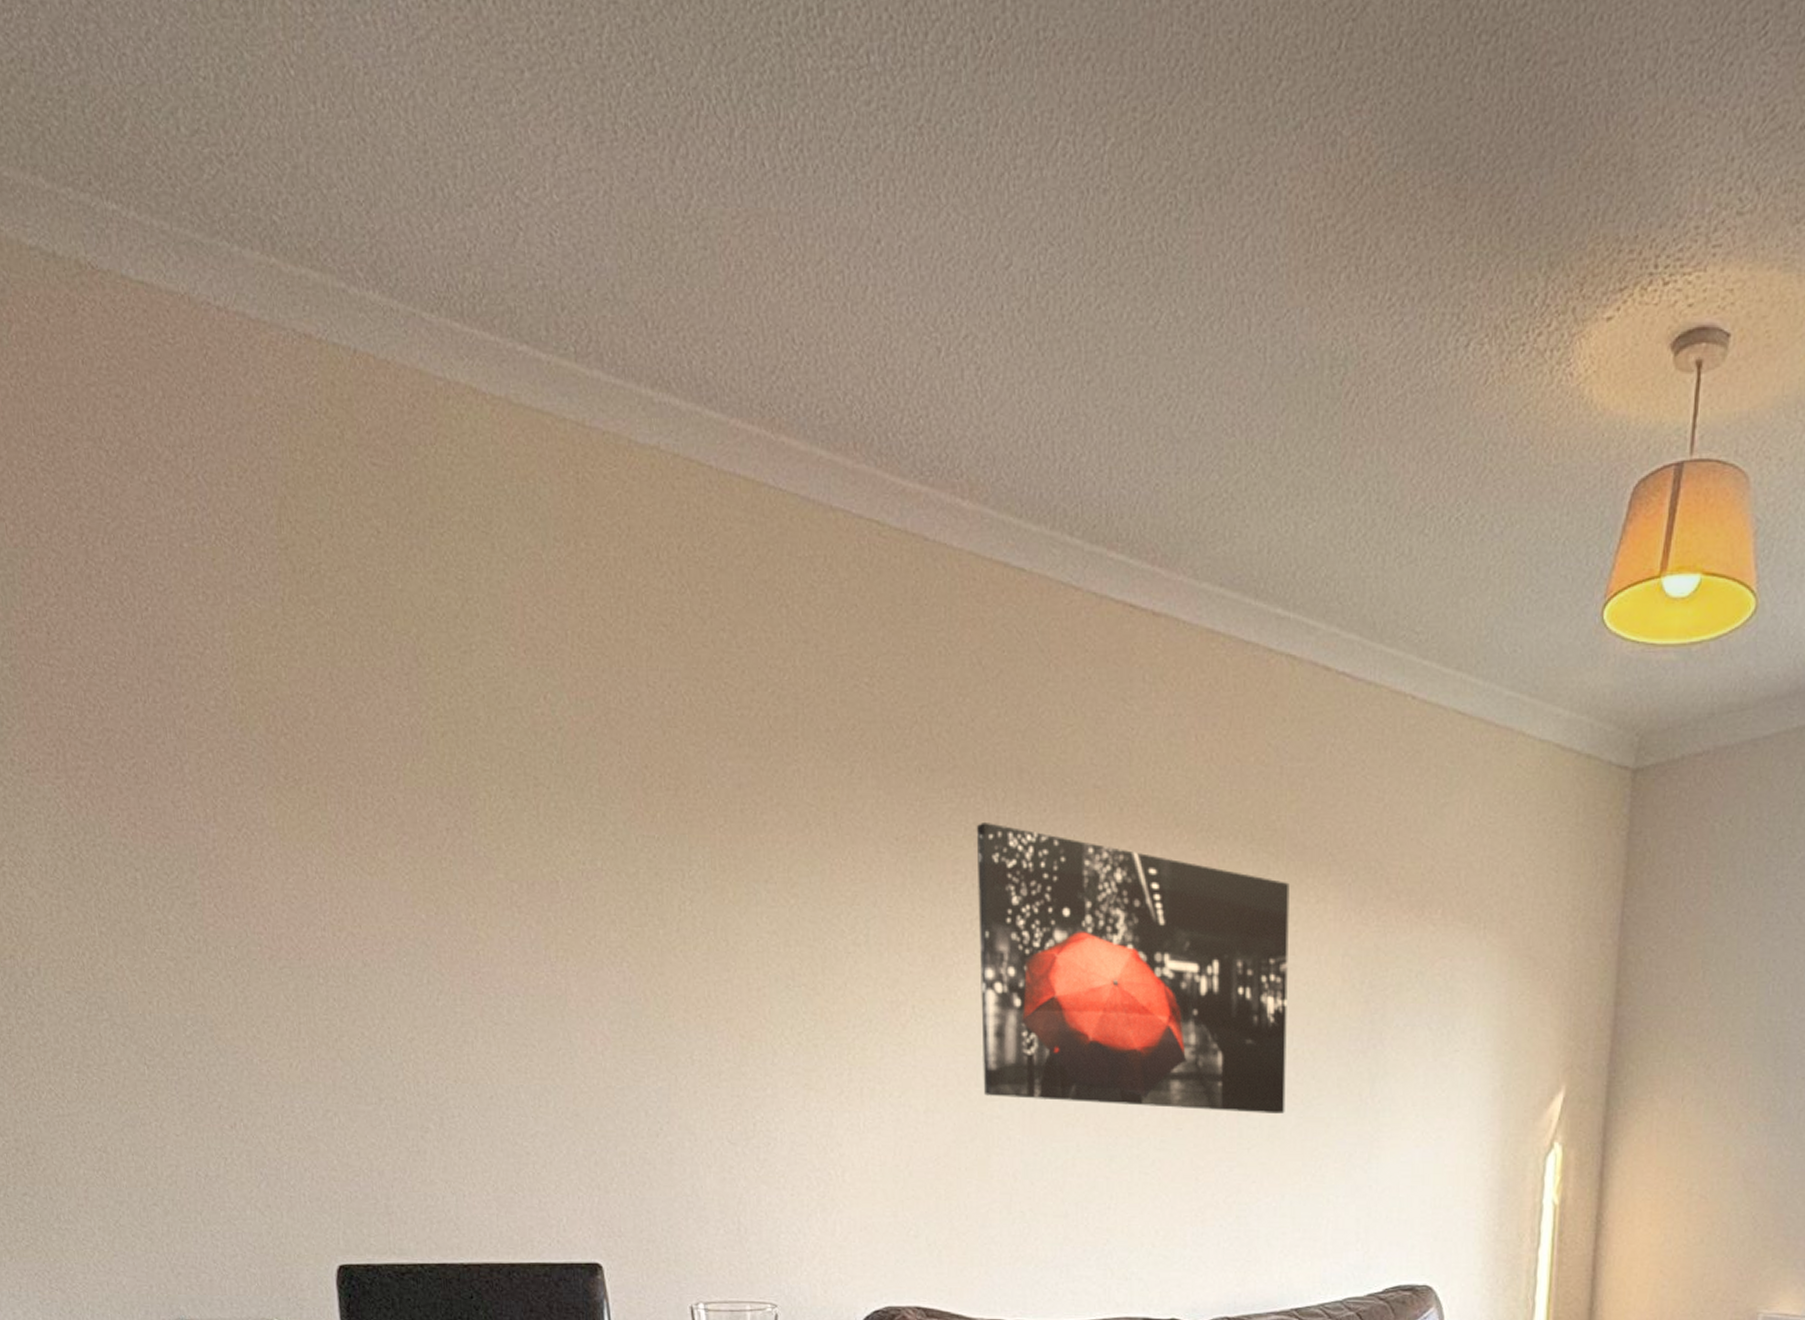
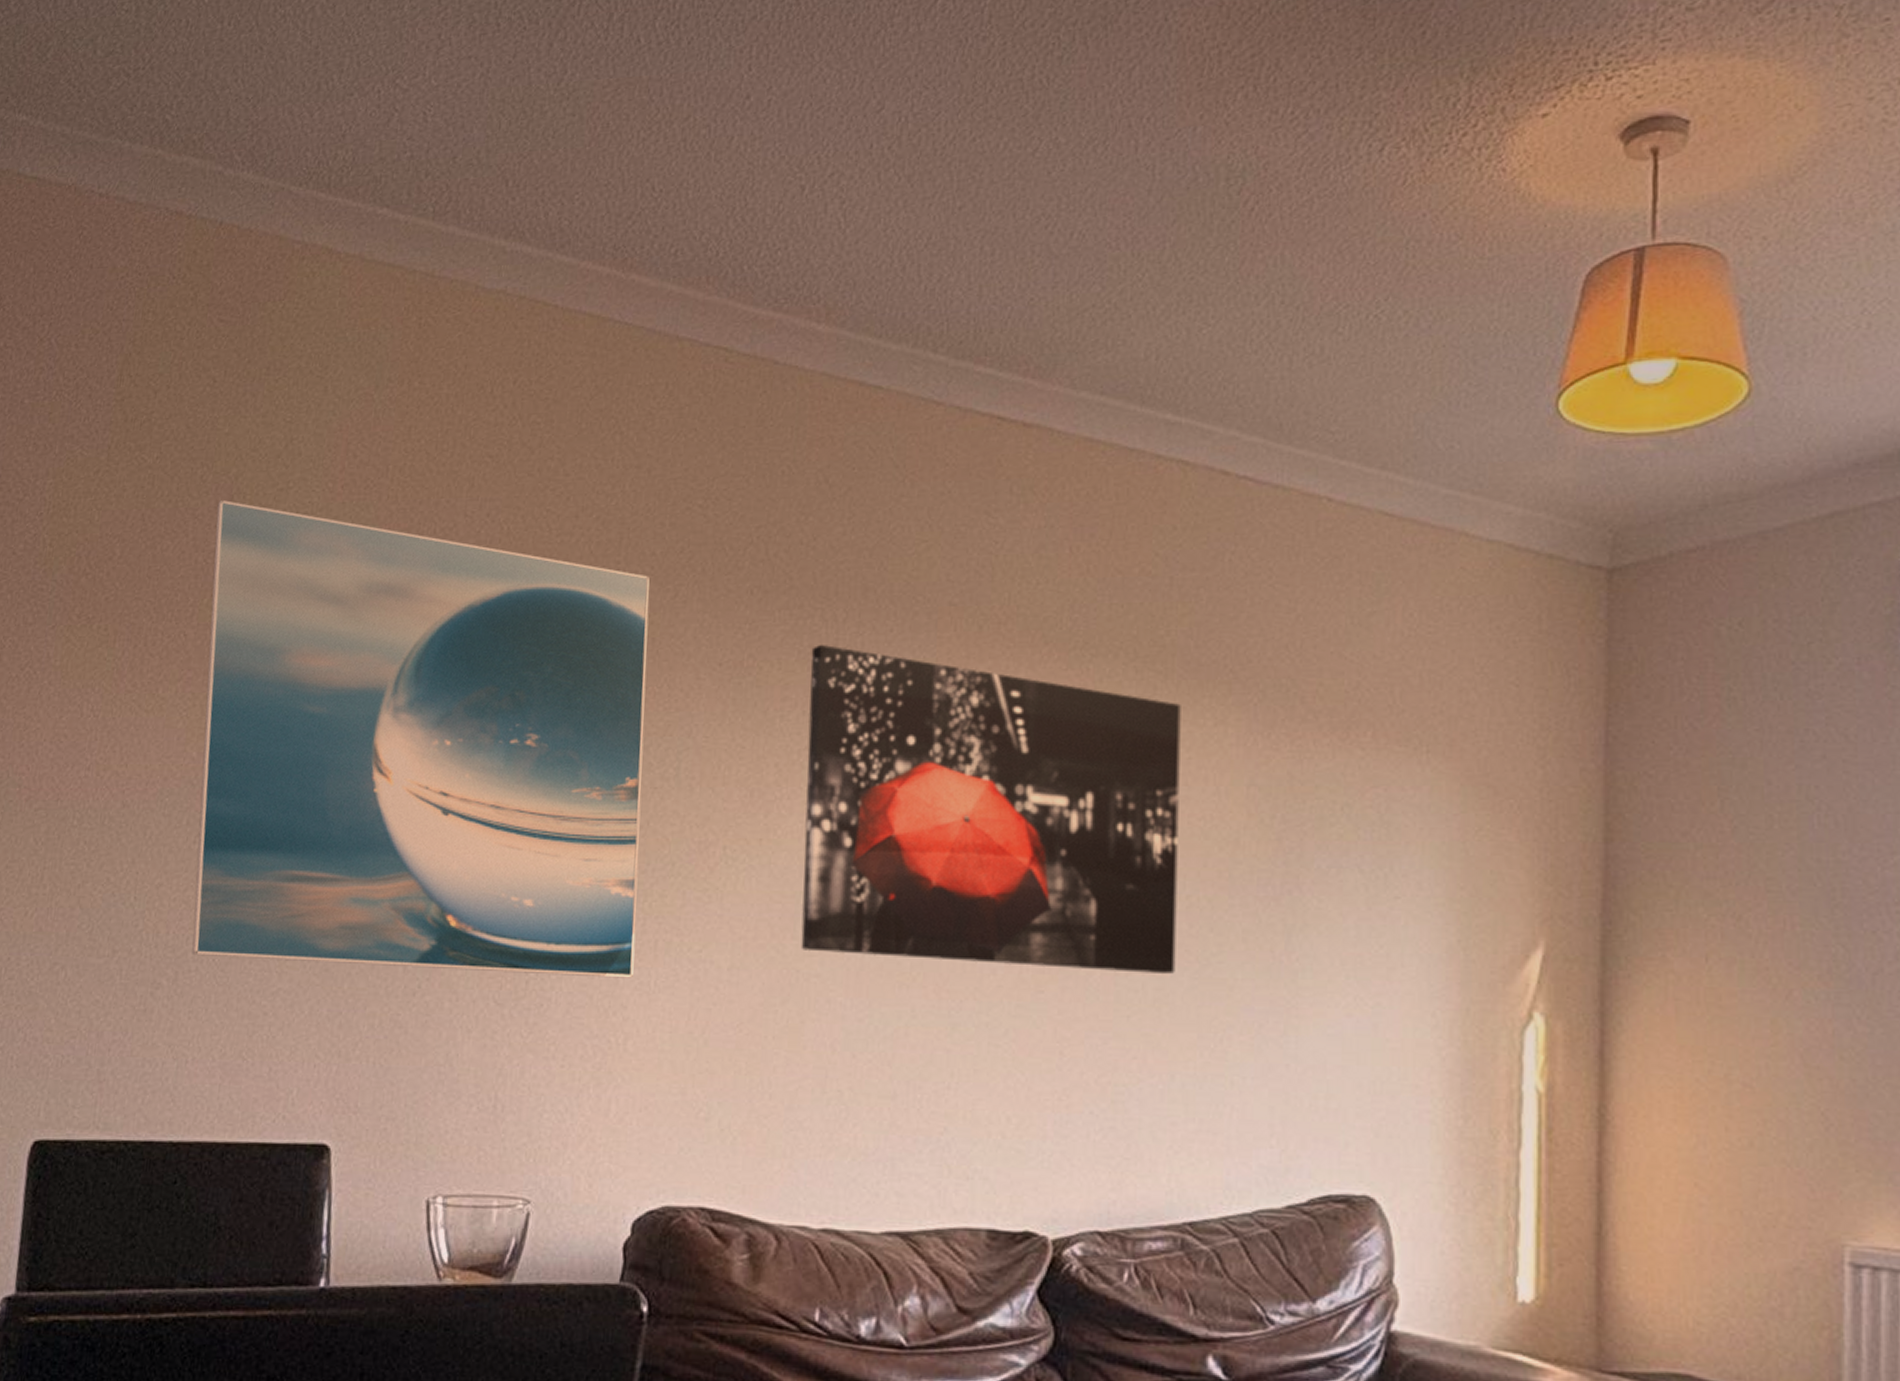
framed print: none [403,660,845,1120] -> present [192,499,650,978]

